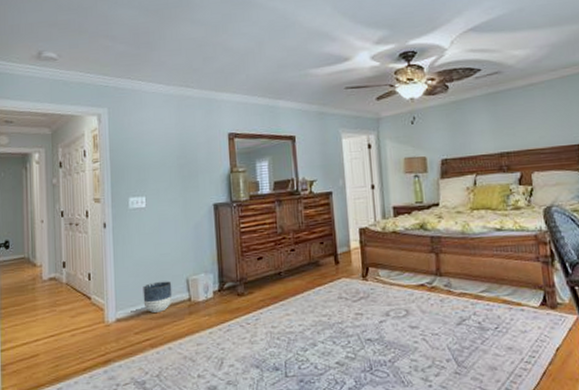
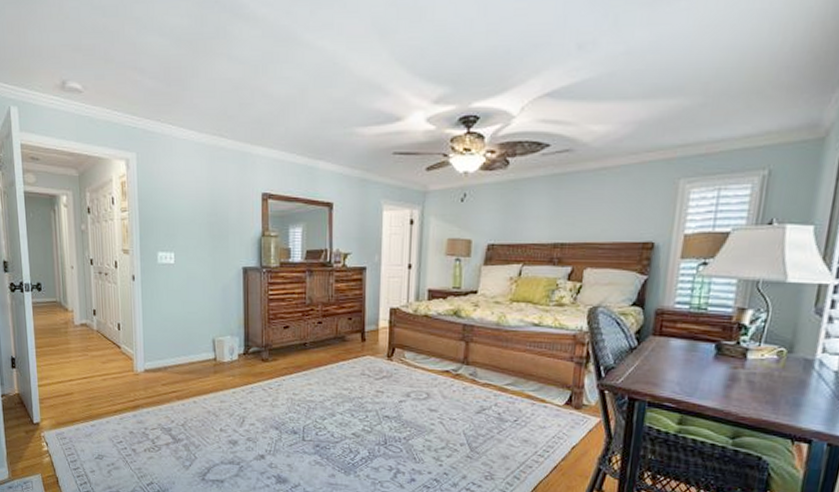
planter: present [143,281,173,313] -> none [170,338,199,368]

